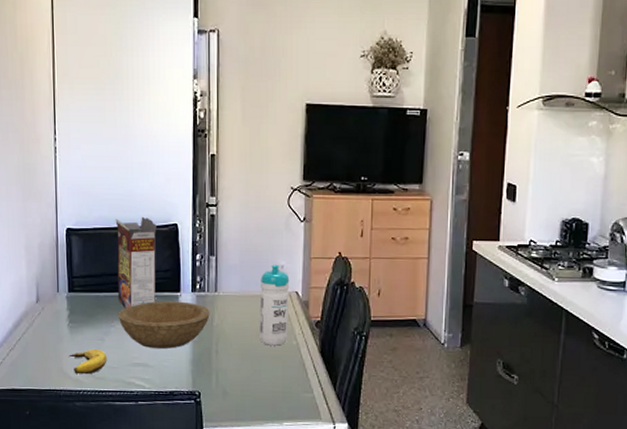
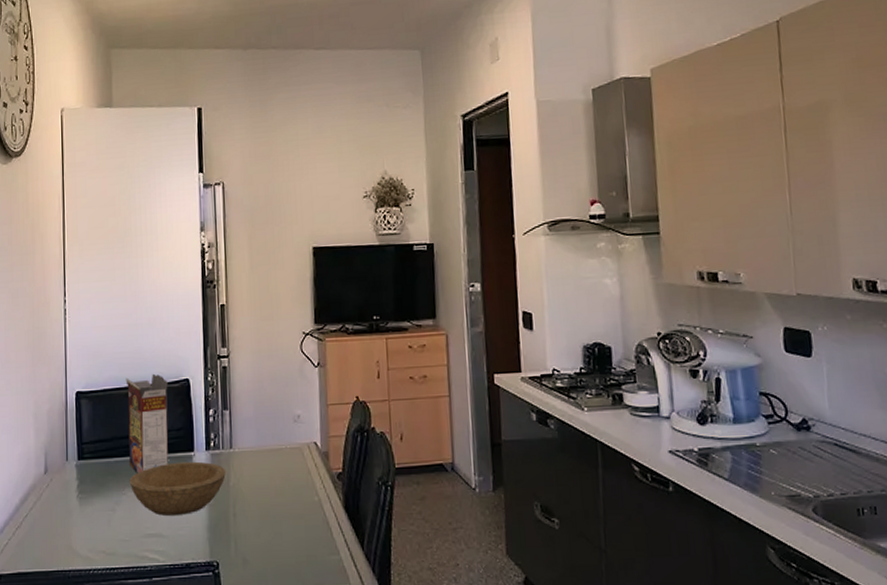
banana: present [68,348,107,375] -> none [78,520,119,551]
water bottle: present [259,264,290,346] -> none [277,414,309,504]

